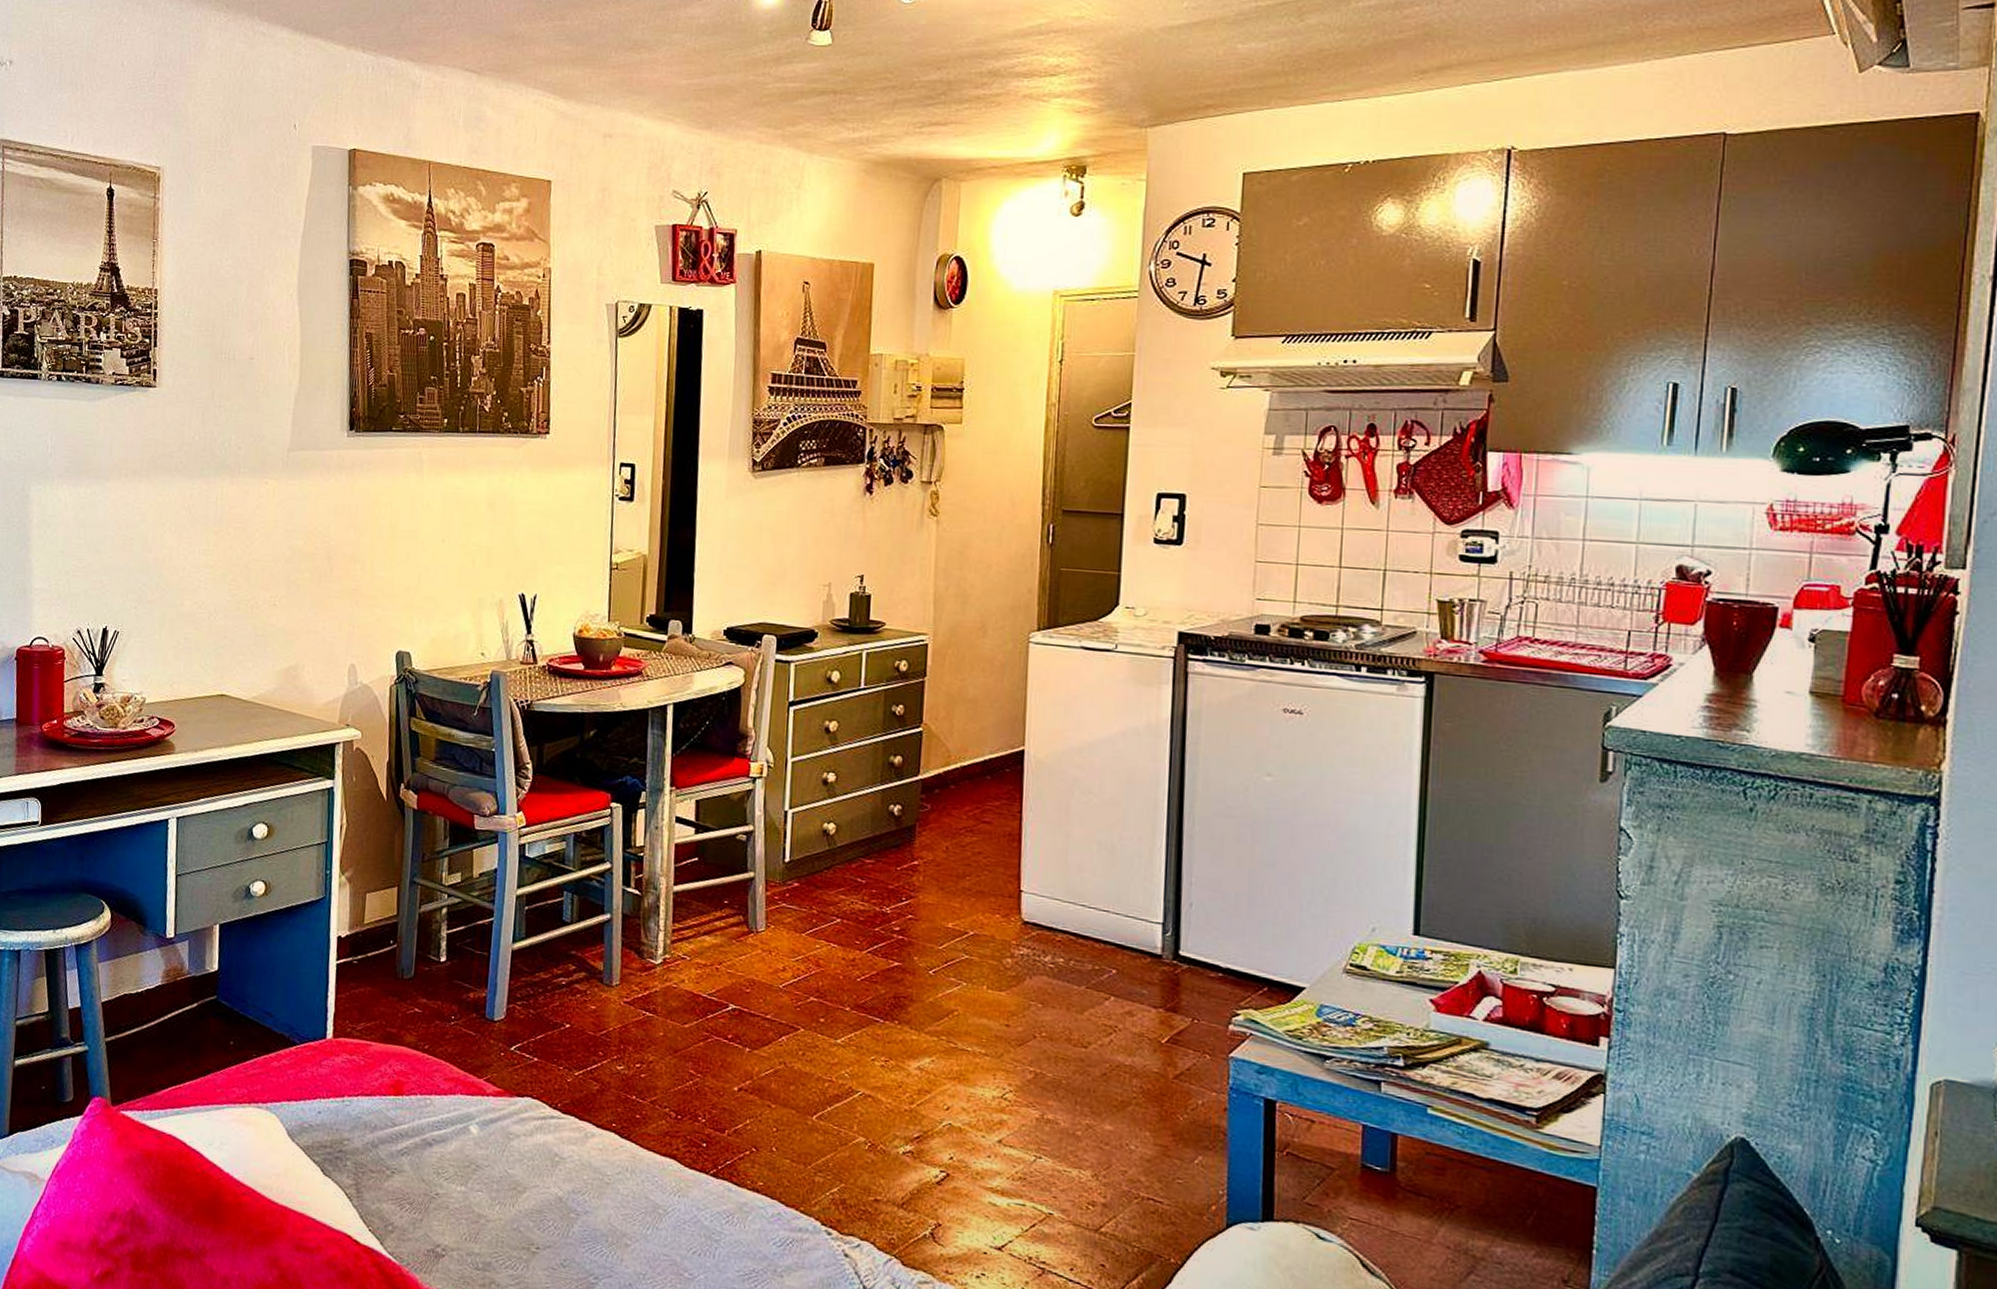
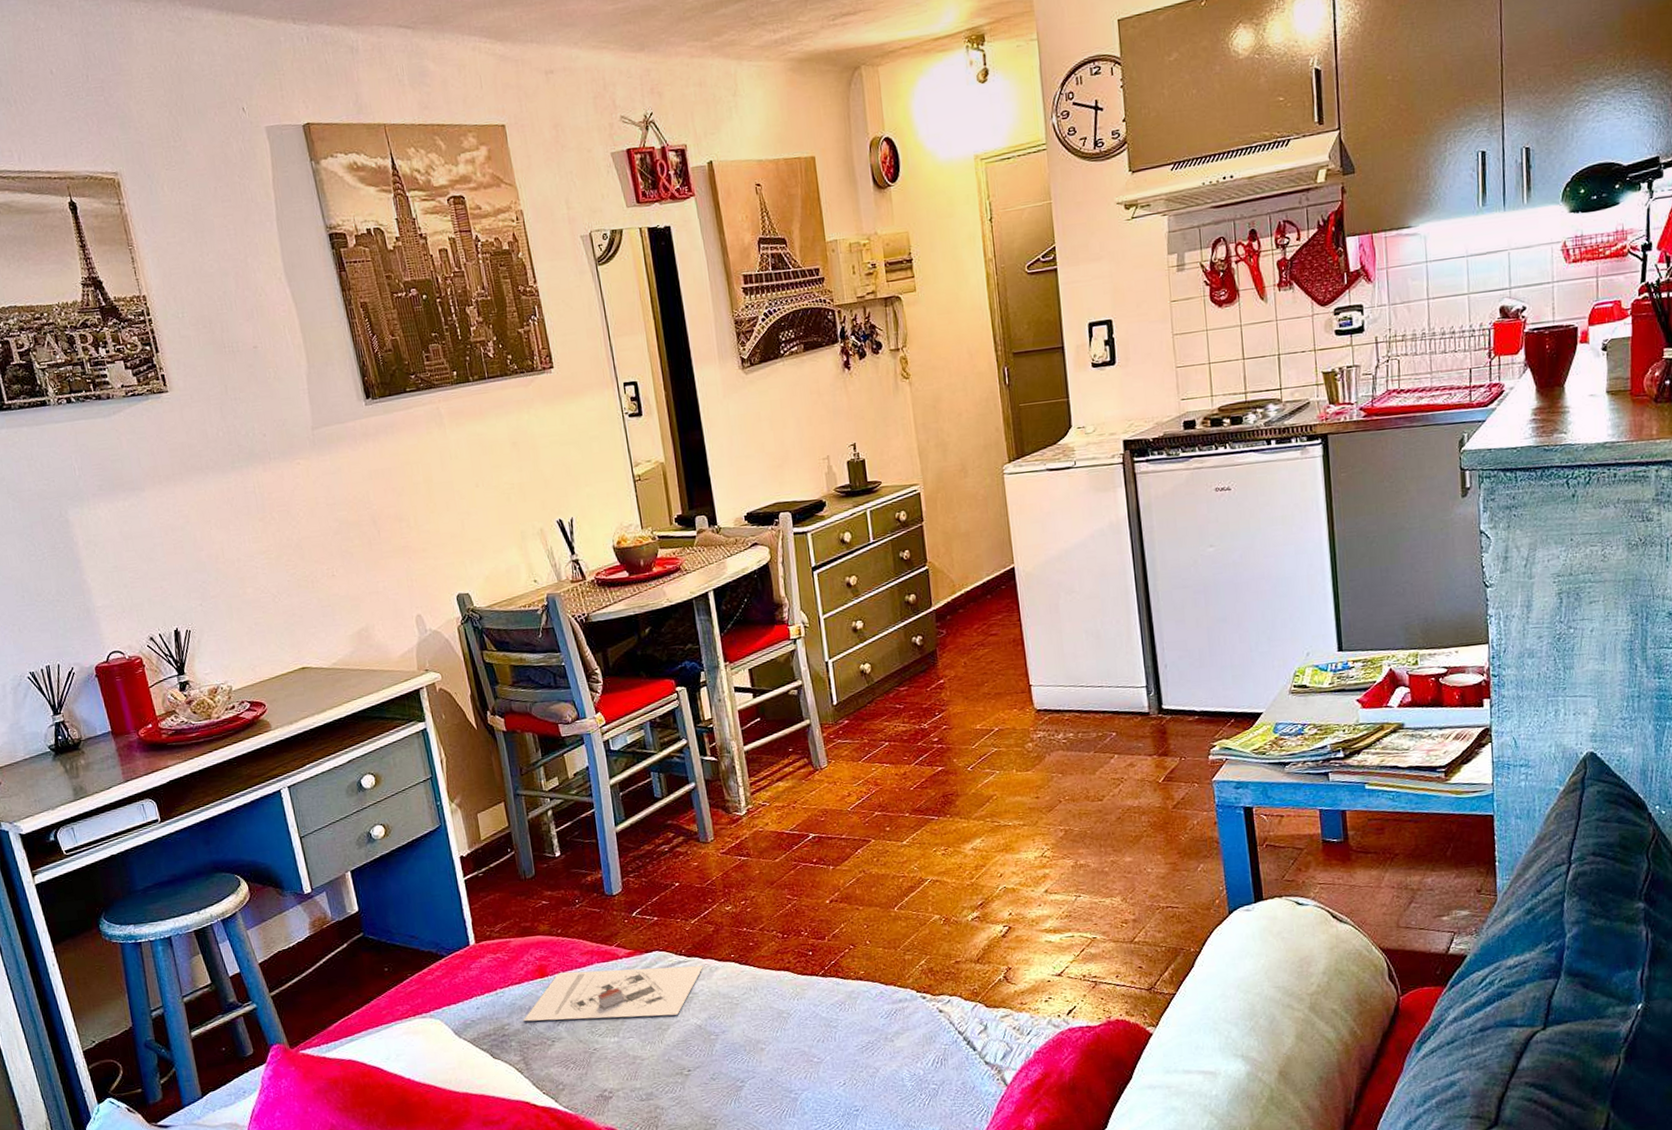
architectural model: none [365,1095,579,1178] -> present [523,965,704,1022]

